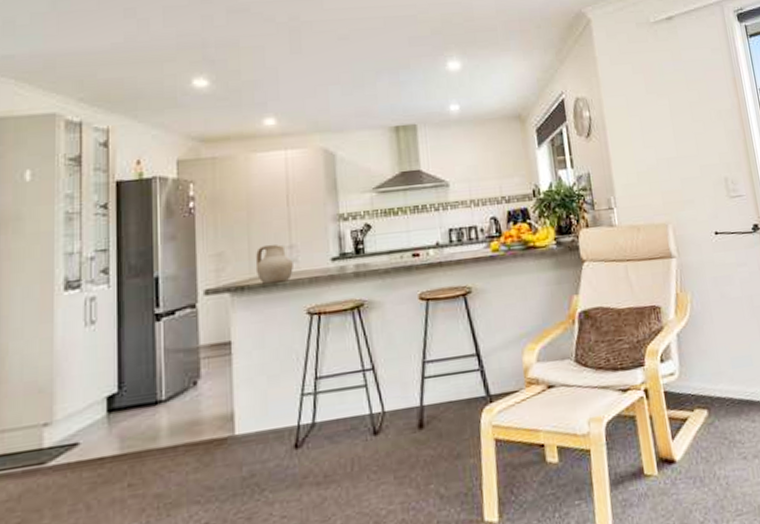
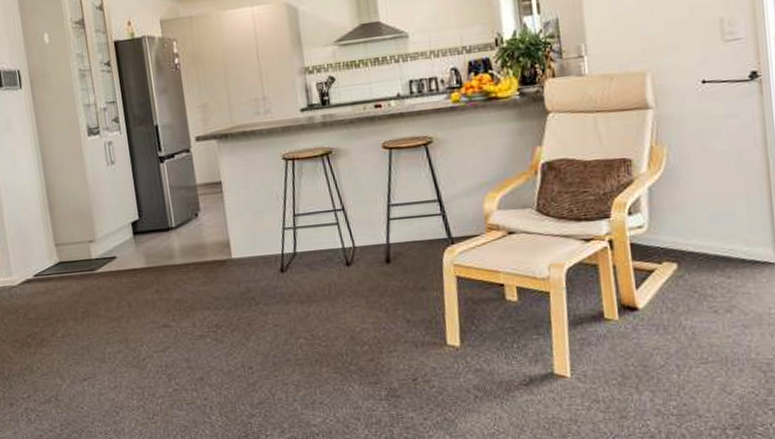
ceramic pitcher: present [255,243,293,286] -> none [234,96,268,134]

